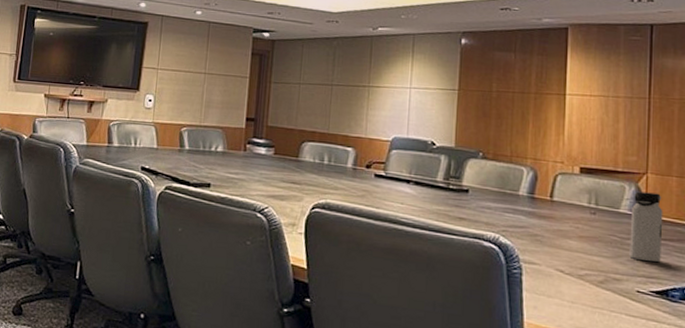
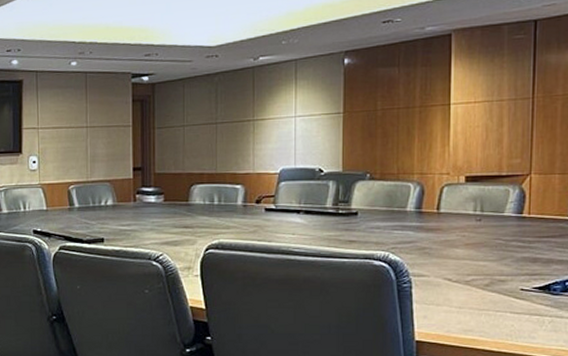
water bottle: present [629,191,663,262] -> none [513,192,546,259]

